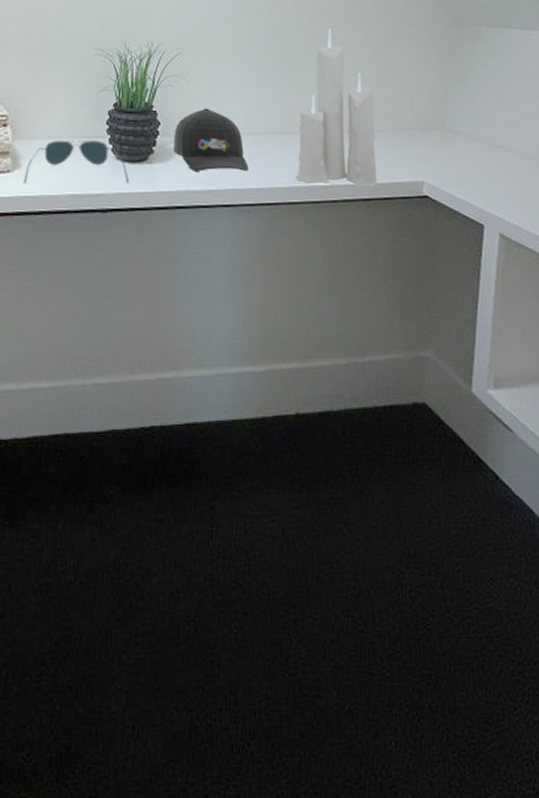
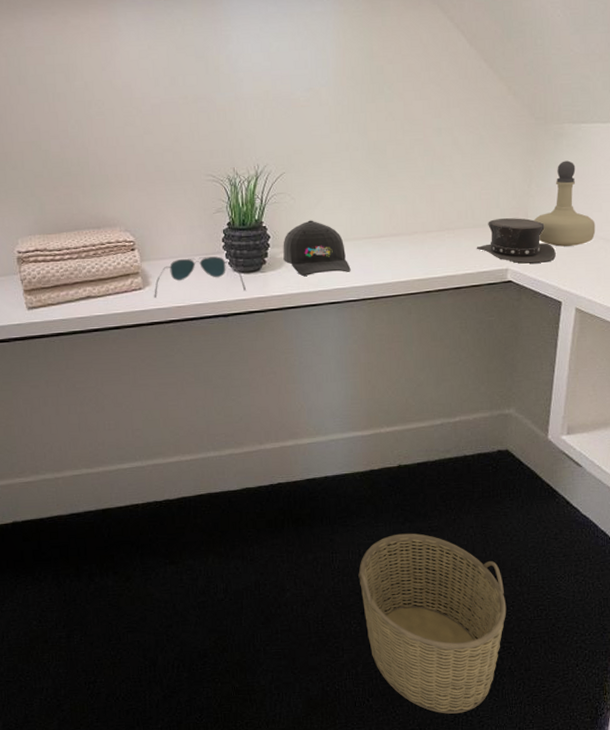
basket: none [243,505,426,771] -> present [358,533,507,714]
candle: present [296,29,377,186] -> none [394,138,466,278]
hat: none [388,124,476,178] -> present [476,218,556,264]
perfume bottle: none [452,66,519,162] -> present [534,160,596,247]

